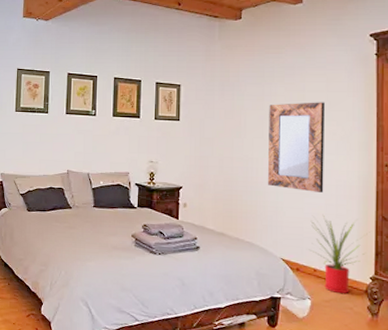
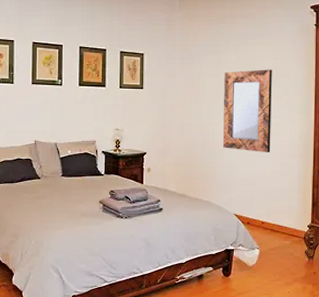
house plant: present [309,214,370,294] -> none [258,172,308,242]

